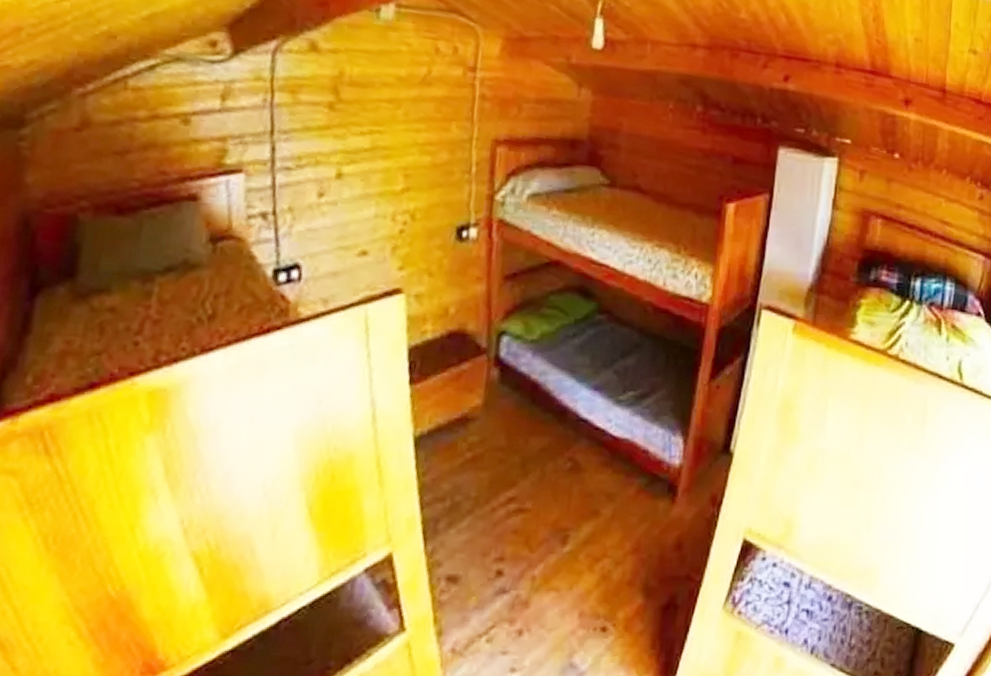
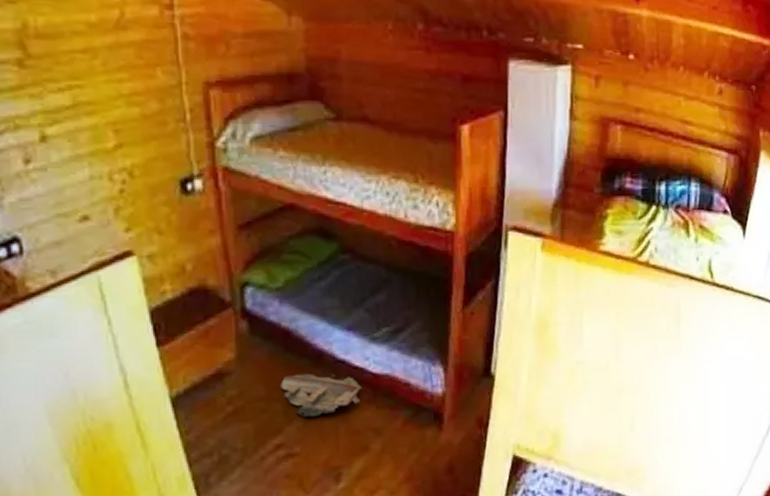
sneaker: none [522,427,600,473] -> present [281,373,361,417]

